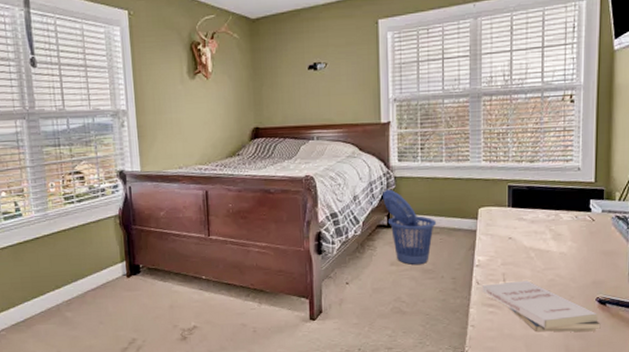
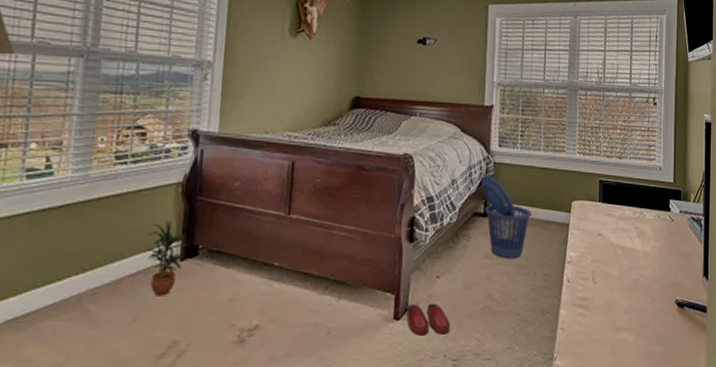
potted plant: none [99,246,132,305] -> present [144,220,189,296]
slippers: none [321,305,363,333] -> present [407,303,451,336]
books: present [481,280,601,332] -> none [572,280,679,337]

